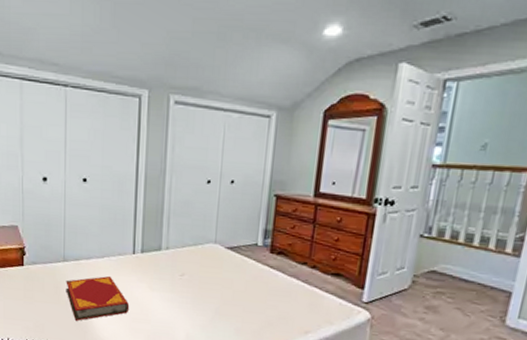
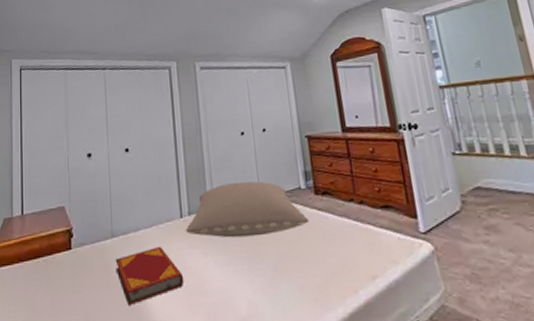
pillow: none [137,229,258,282] -> present [186,181,309,238]

